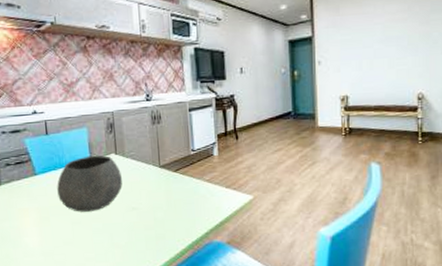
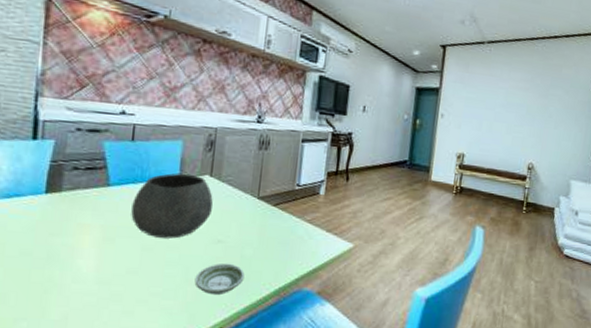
saucer: none [119,226,160,254] -> present [194,263,245,295]

